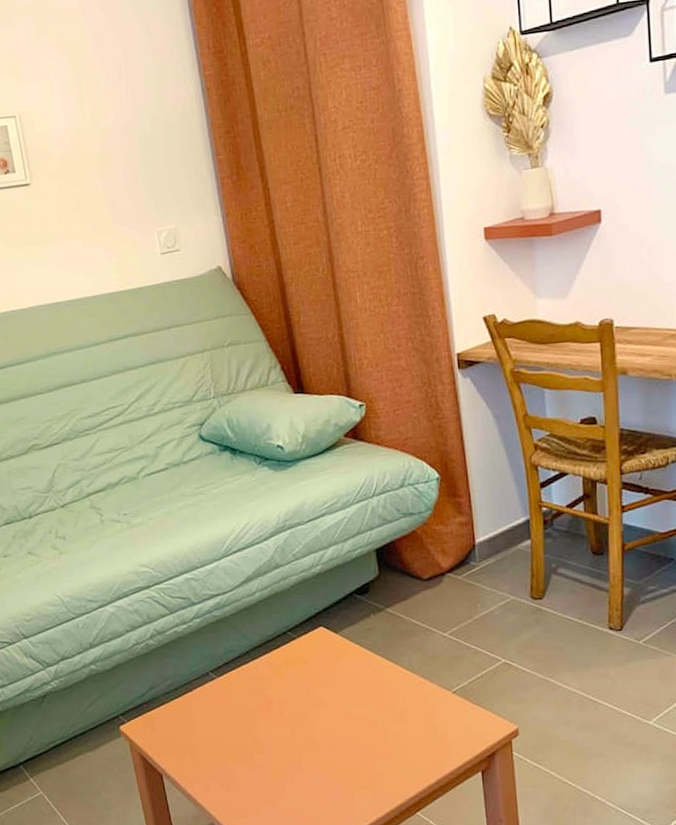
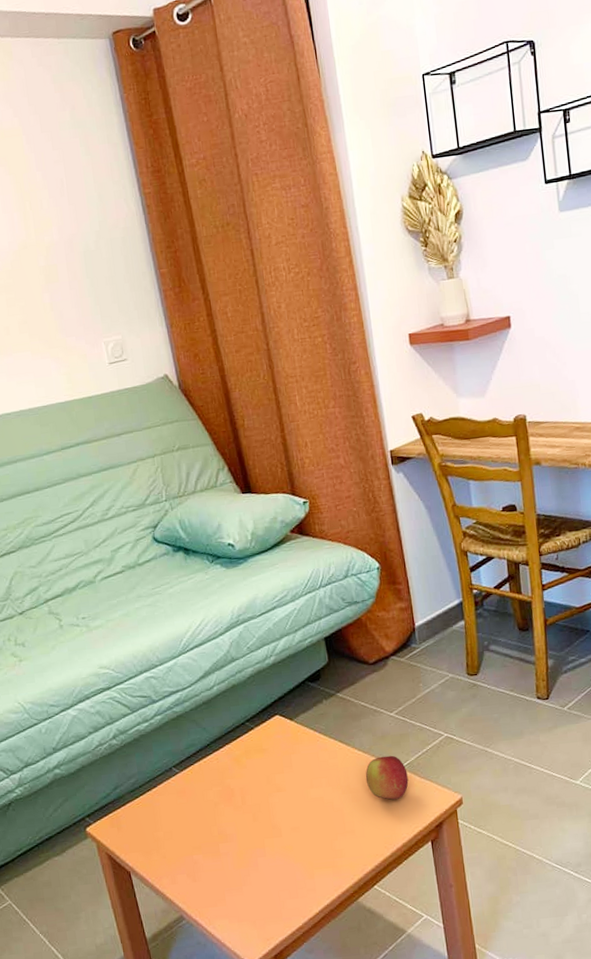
apple: none [413,678,460,724] -> present [365,755,409,800]

